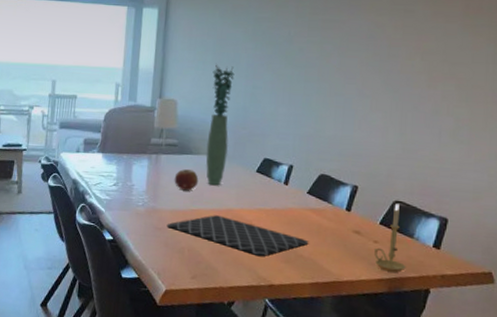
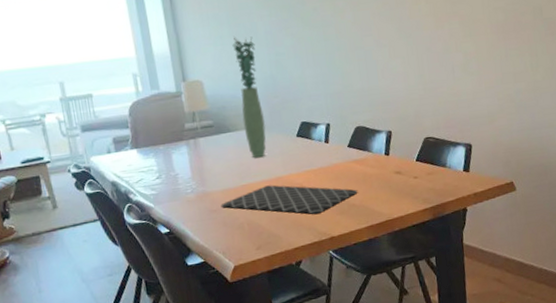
fruit: present [174,169,199,191] -> none [217,147,243,169]
candle holder: present [374,204,406,273] -> none [416,140,445,201]

